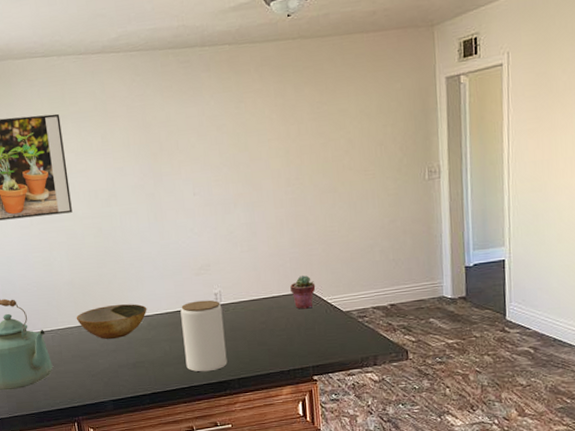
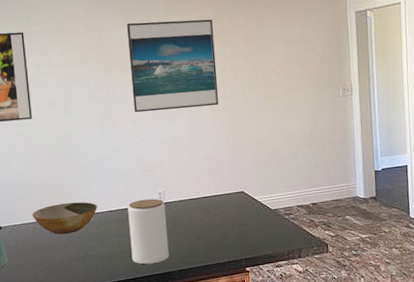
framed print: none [175,91,282,204] -> present [127,19,218,113]
potted succulent: present [290,275,316,309] -> none [226,177,248,208]

